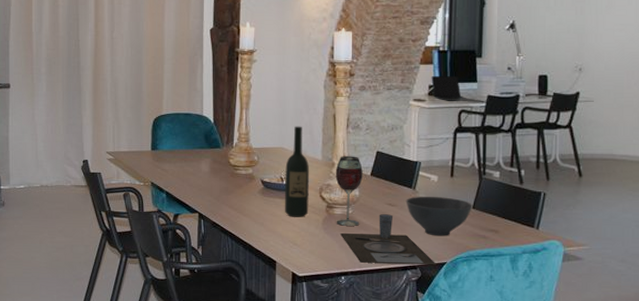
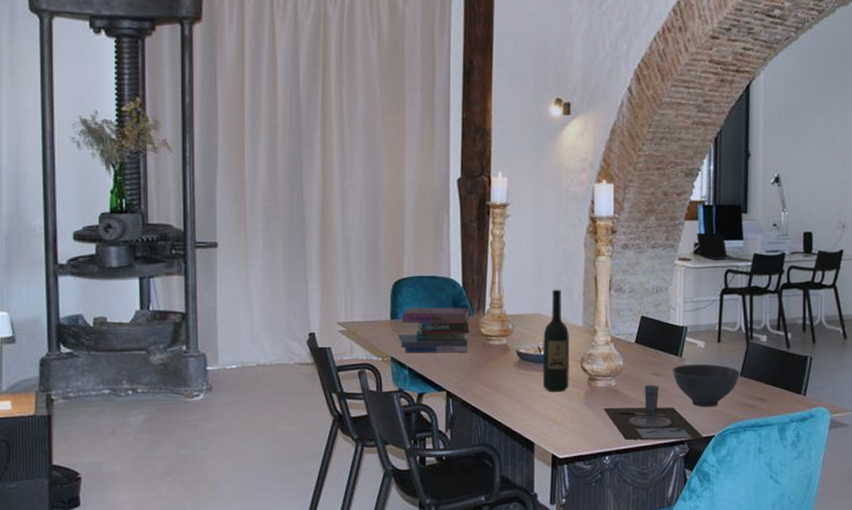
books: none [157,140,219,180] -> present [398,307,469,353]
wineglass: present [335,156,363,226] -> none [597,322,627,400]

